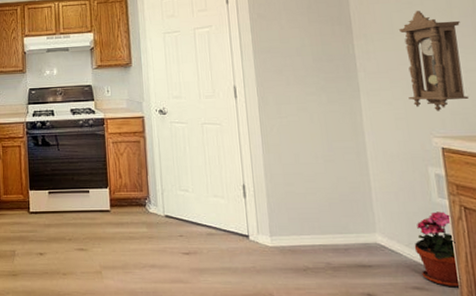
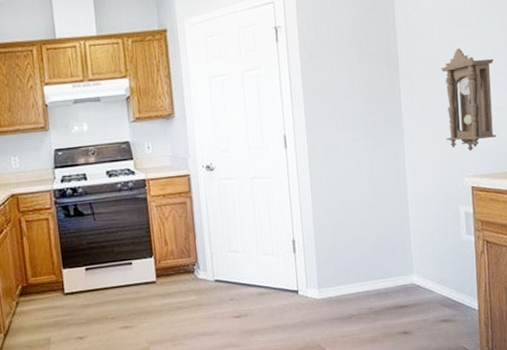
potted plant: present [414,212,462,288] -> none [444,247,480,316]

